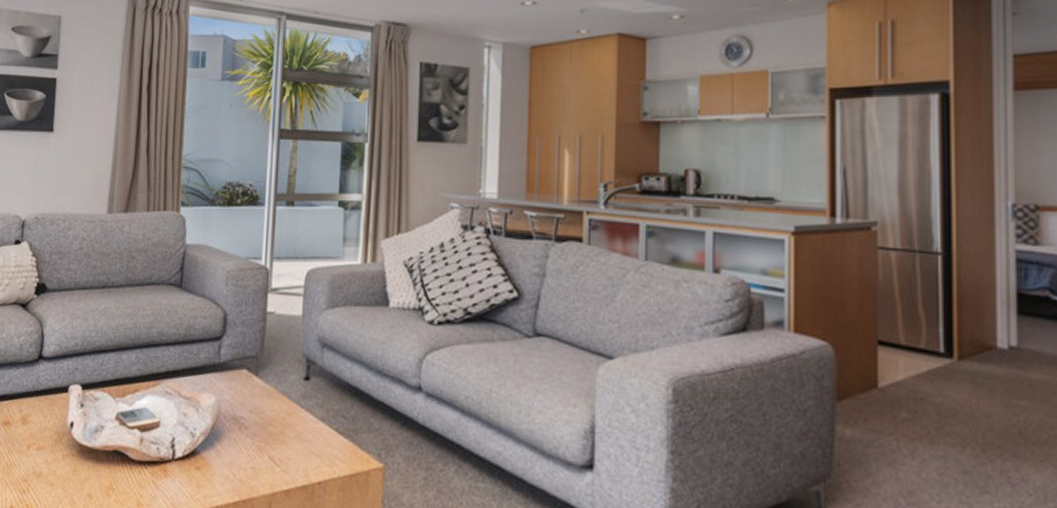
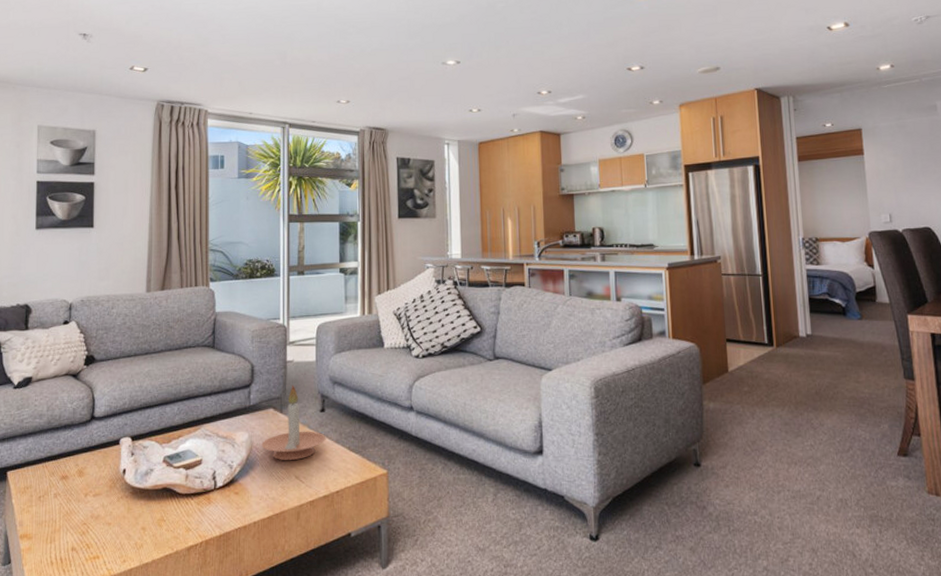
candle holder: none [230,342,310,437] -> present [261,385,326,460]

